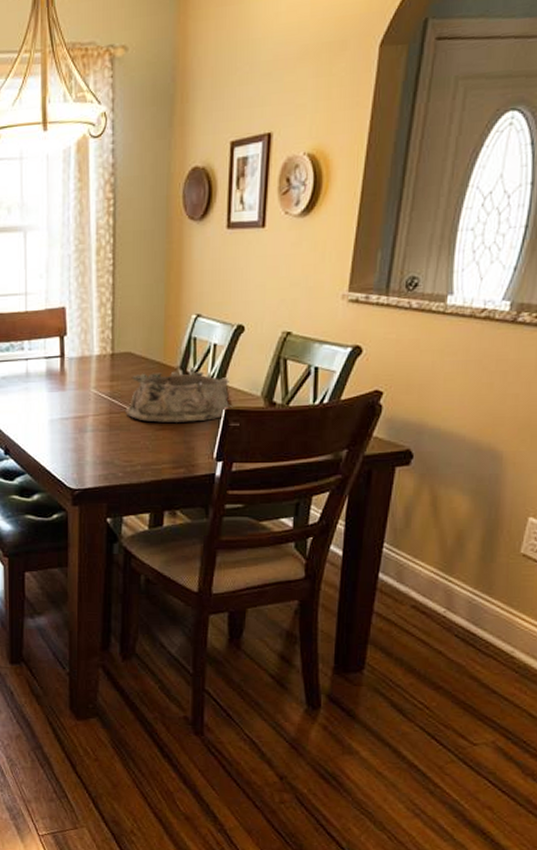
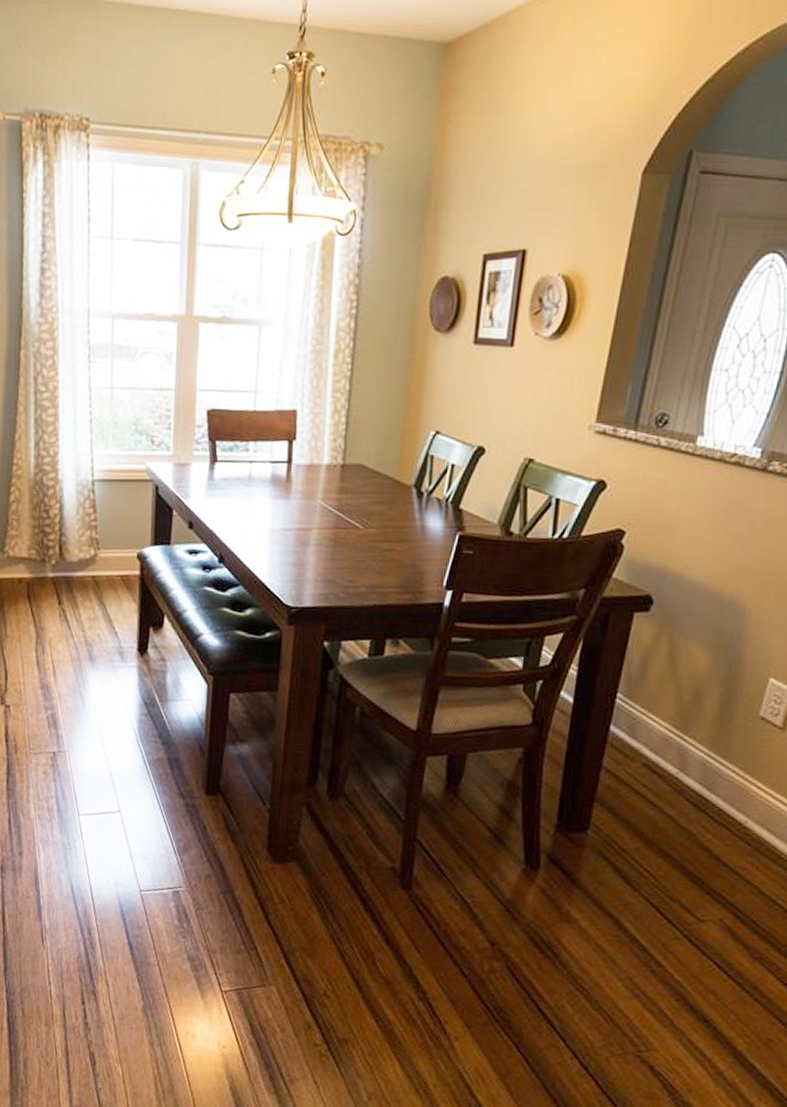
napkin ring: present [125,371,233,423] -> none [352,488,467,545]

